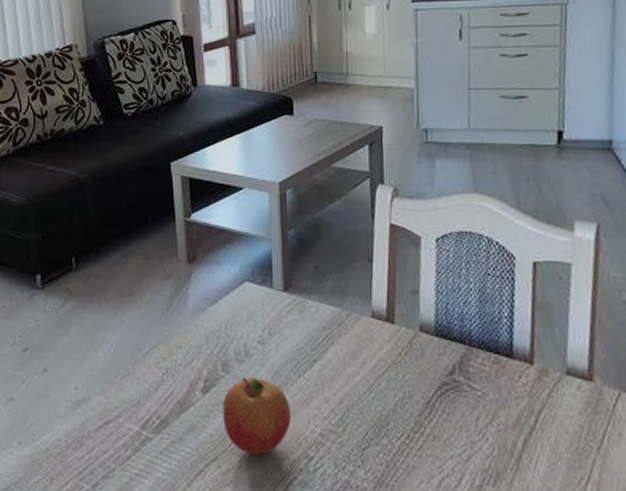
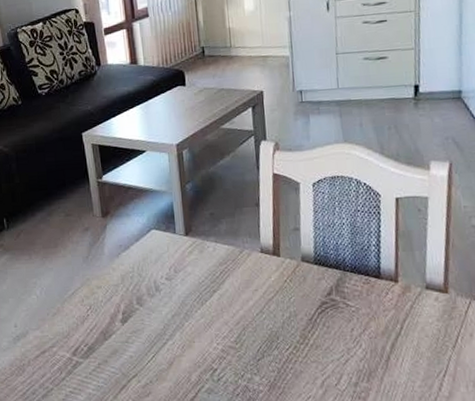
fruit: present [223,377,292,455] -> none [139,308,197,370]

